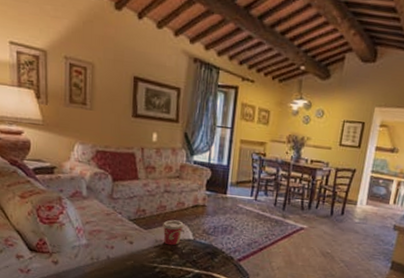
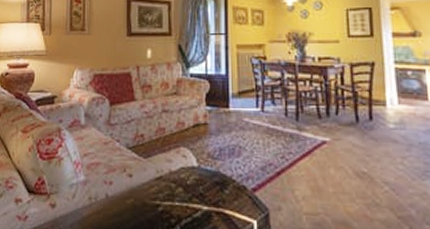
cup: present [162,219,184,246] -> none [163,144,186,176]

